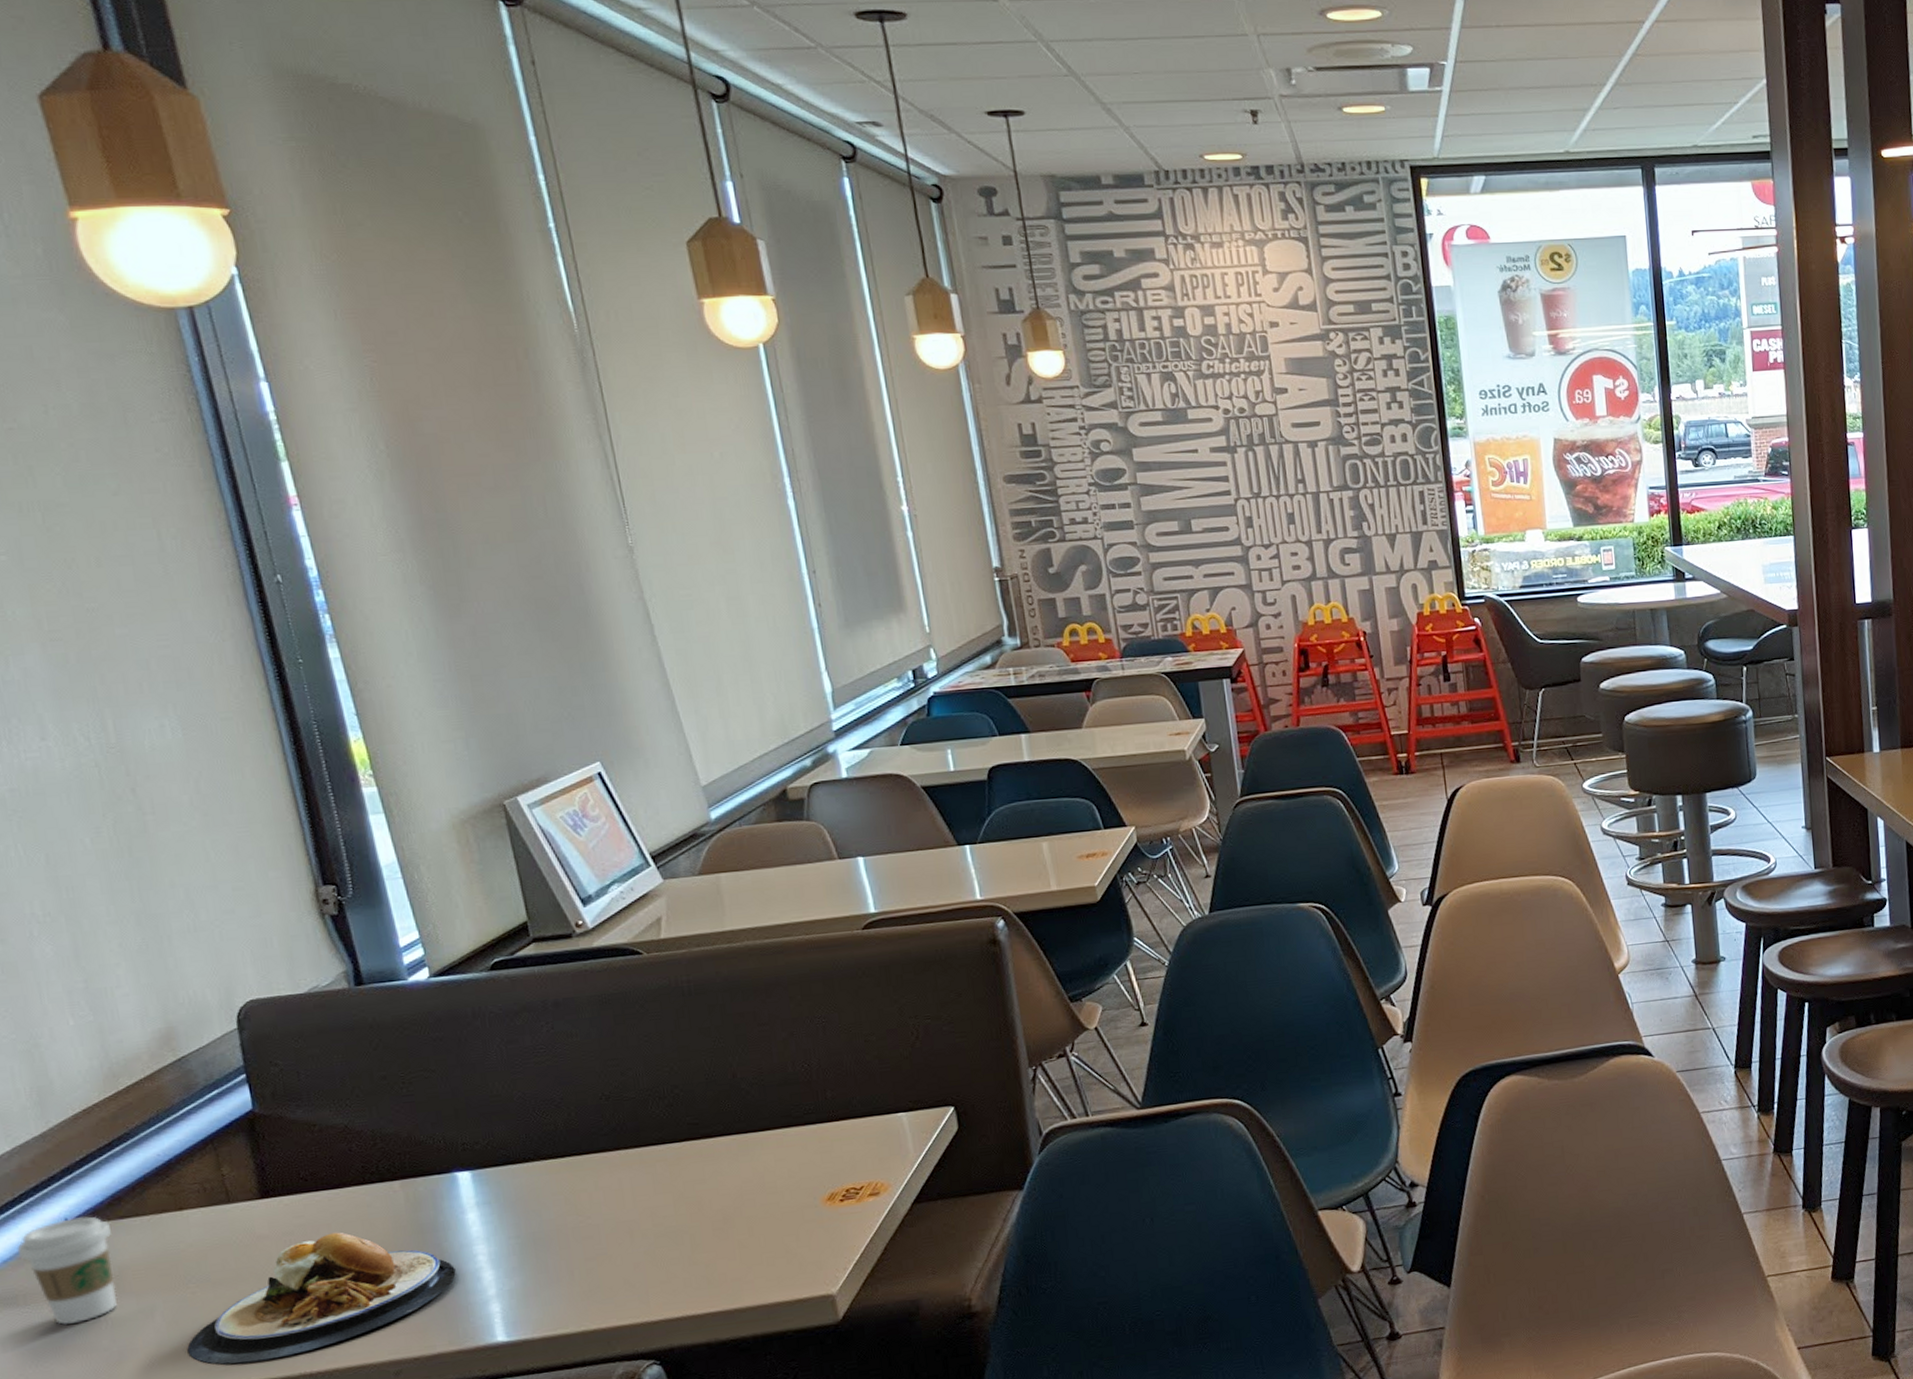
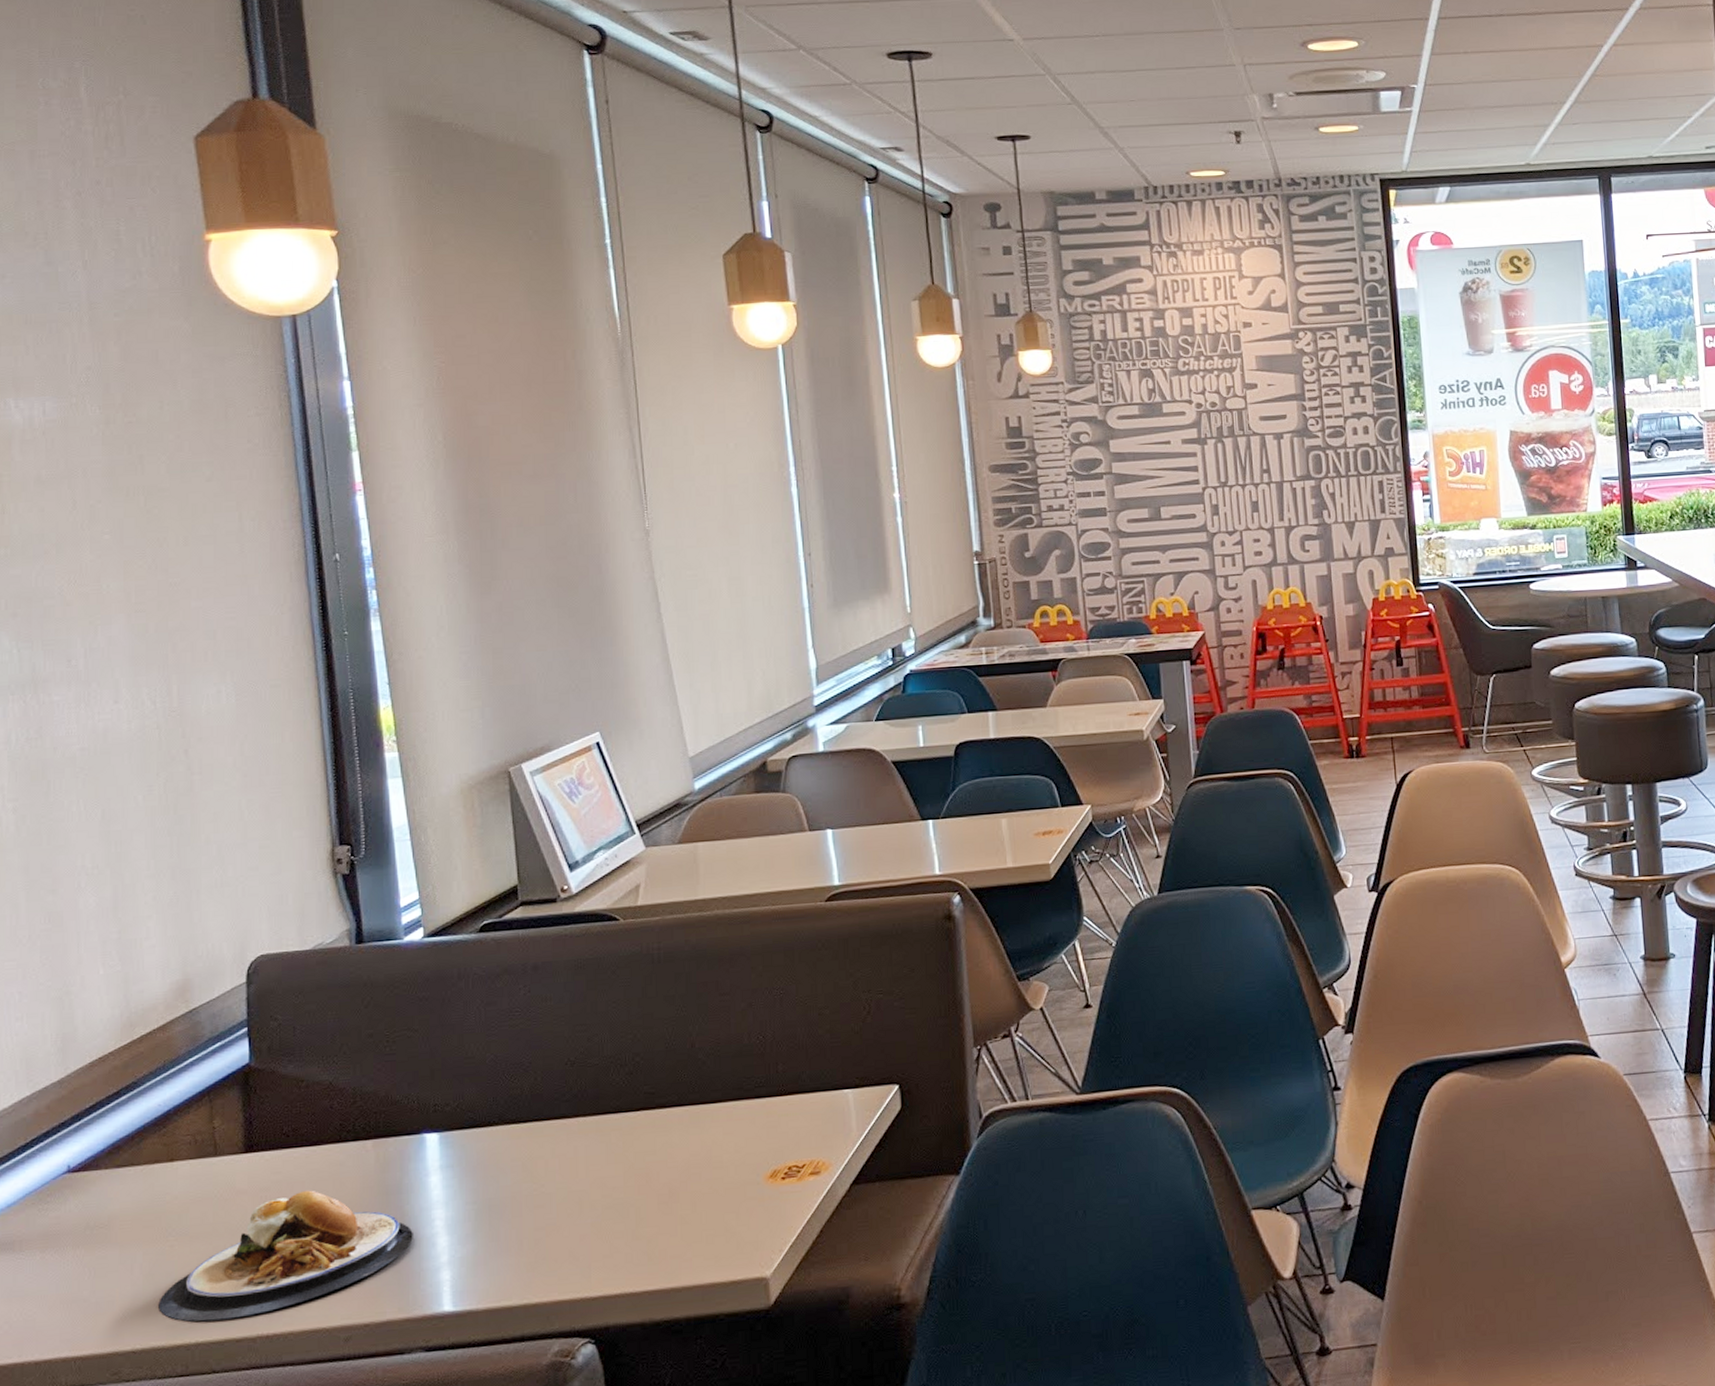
coffee cup: present [16,1216,117,1325] -> none [21,1164,108,1273]

